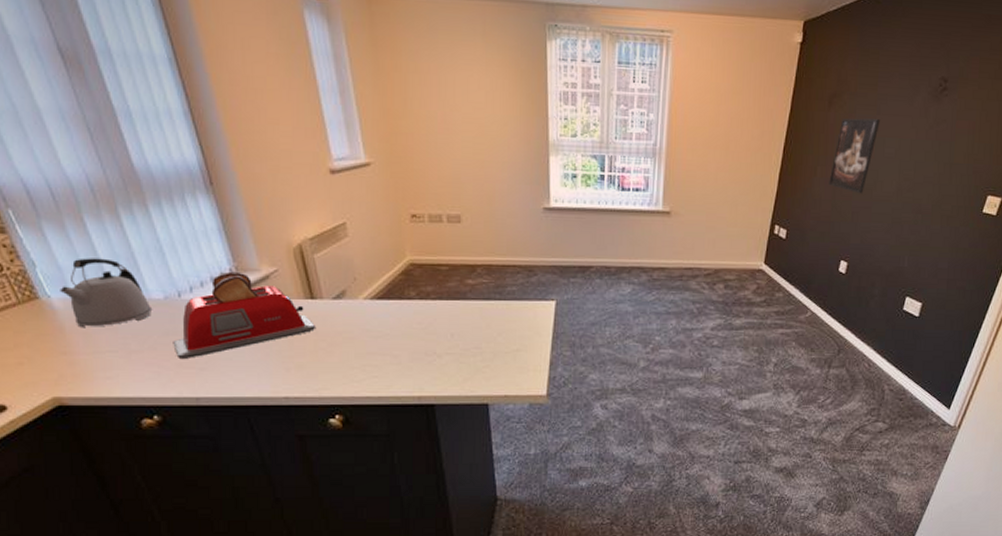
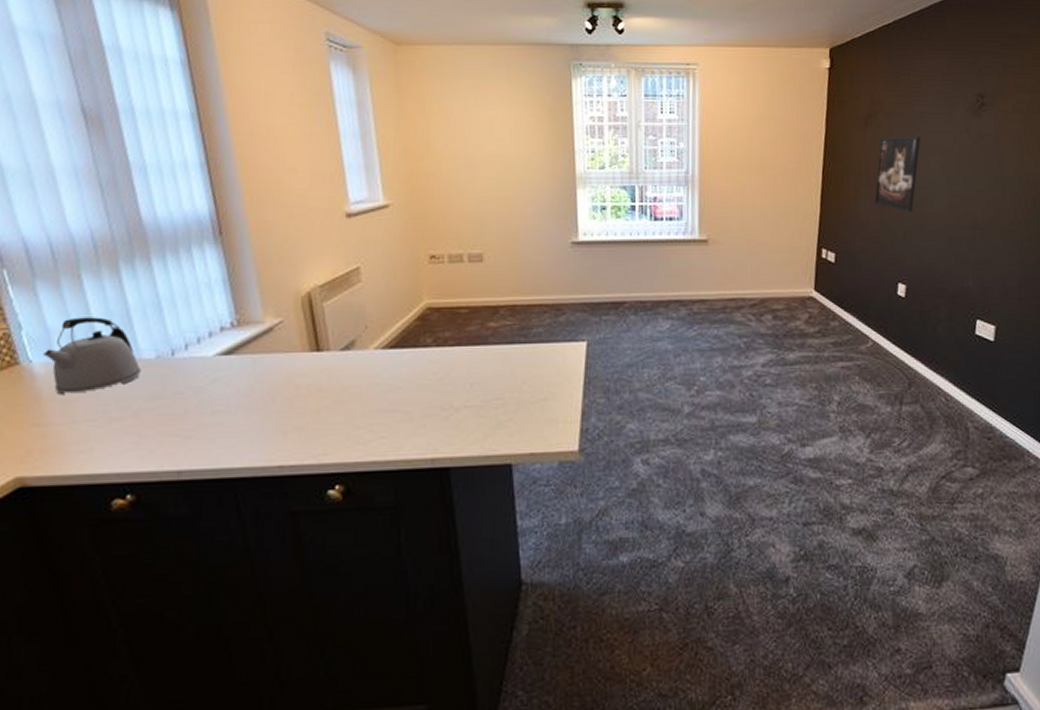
toaster: present [173,271,315,360] -> none [159,325,319,427]

